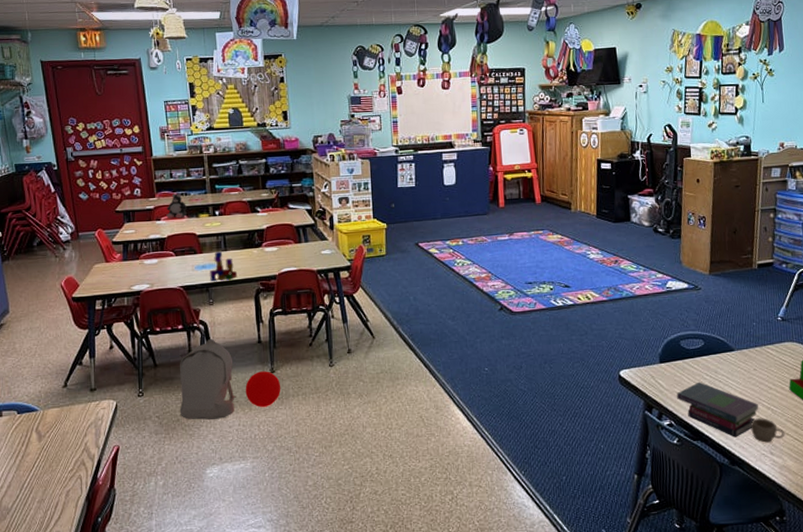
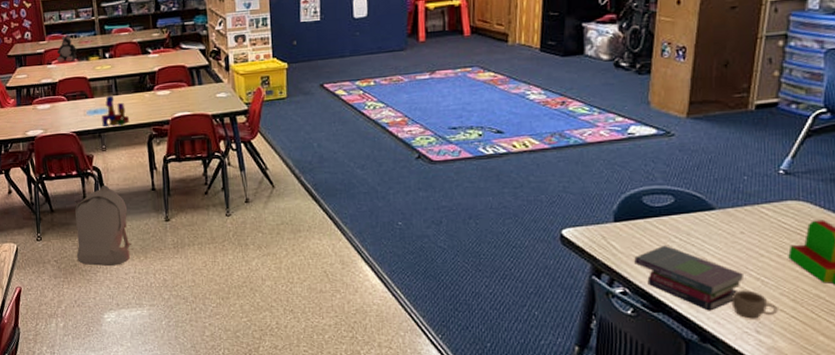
ball: present [245,371,281,407] -> none [140,219,177,255]

